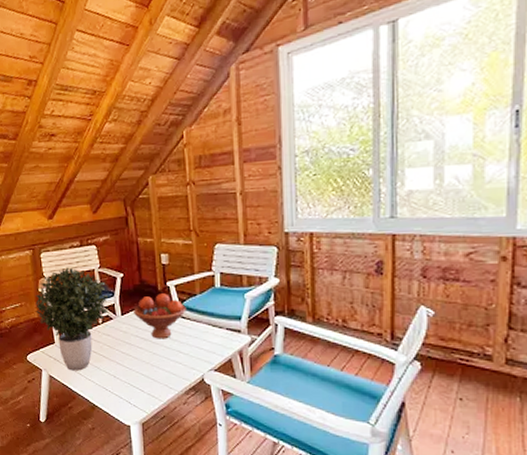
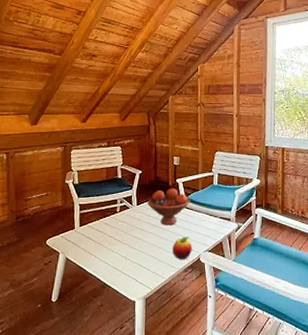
potted plant: present [35,267,109,371] -> none [60,163,127,254]
fruit: none [169,352,193,380] -> present [173,236,192,259]

